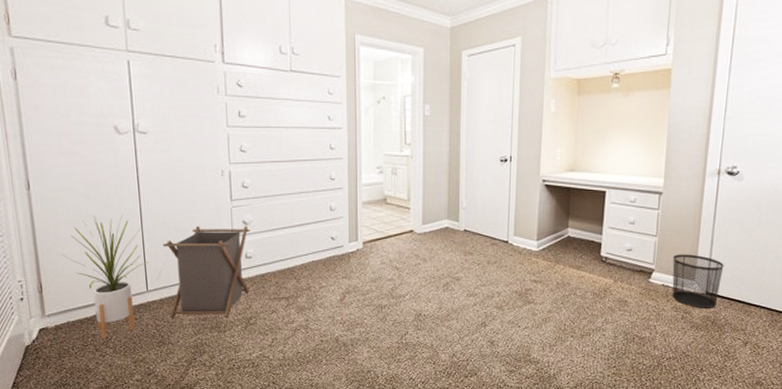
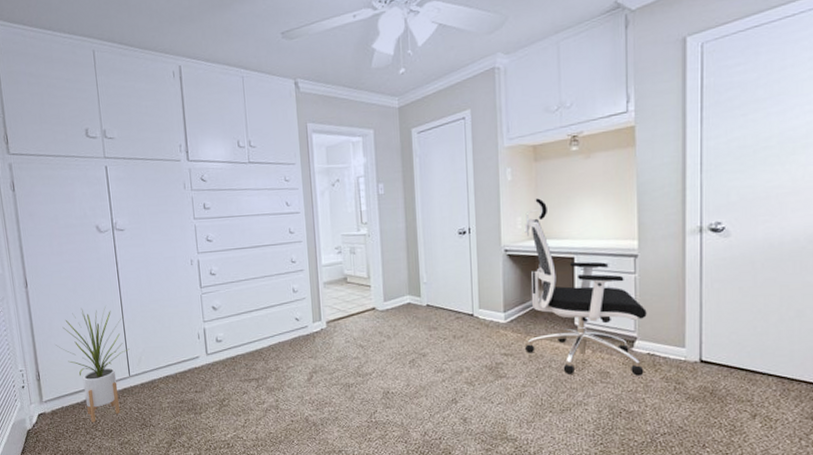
laundry basket: present [163,226,250,319] -> none [141,311,221,401]
office chair: none [554,132,665,305] -> present [524,198,647,376]
waste bin: present [672,254,724,308] -> none [657,319,718,378]

